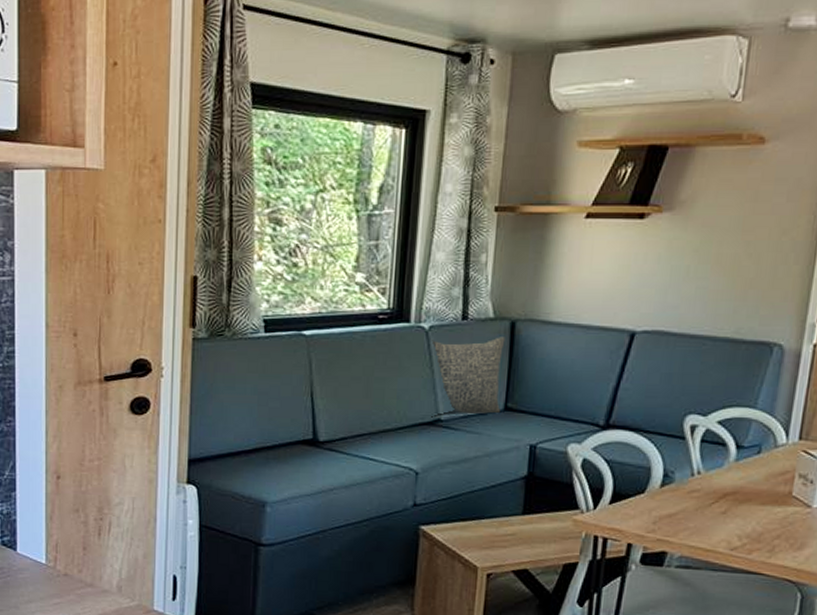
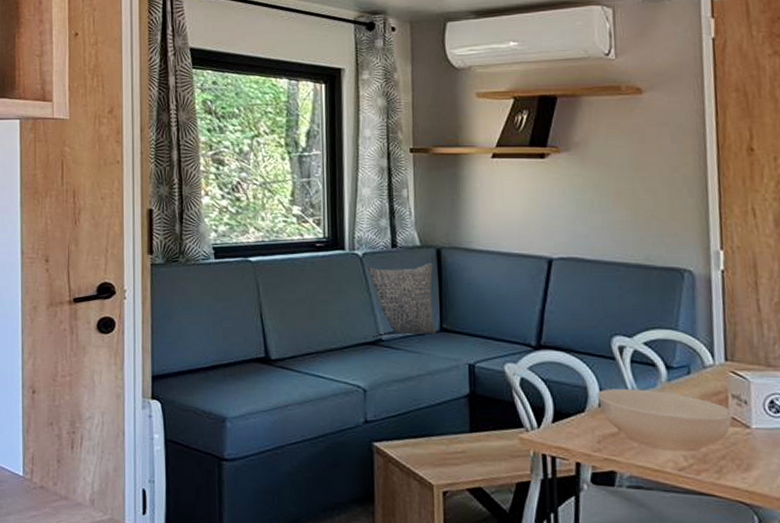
bowl: none [659,468,798,533] -> present [596,388,734,453]

